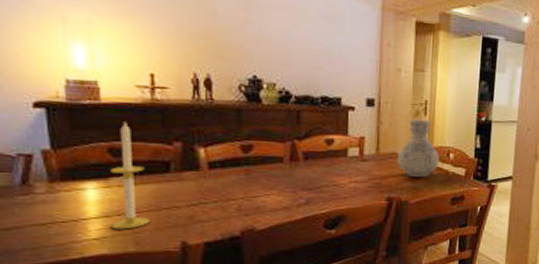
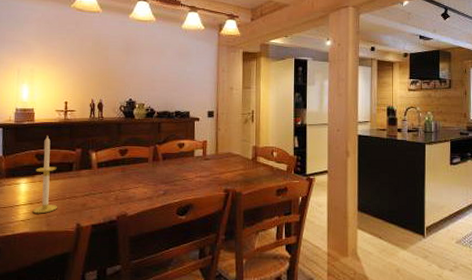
vase: present [397,118,439,178] -> none [231,125,265,173]

